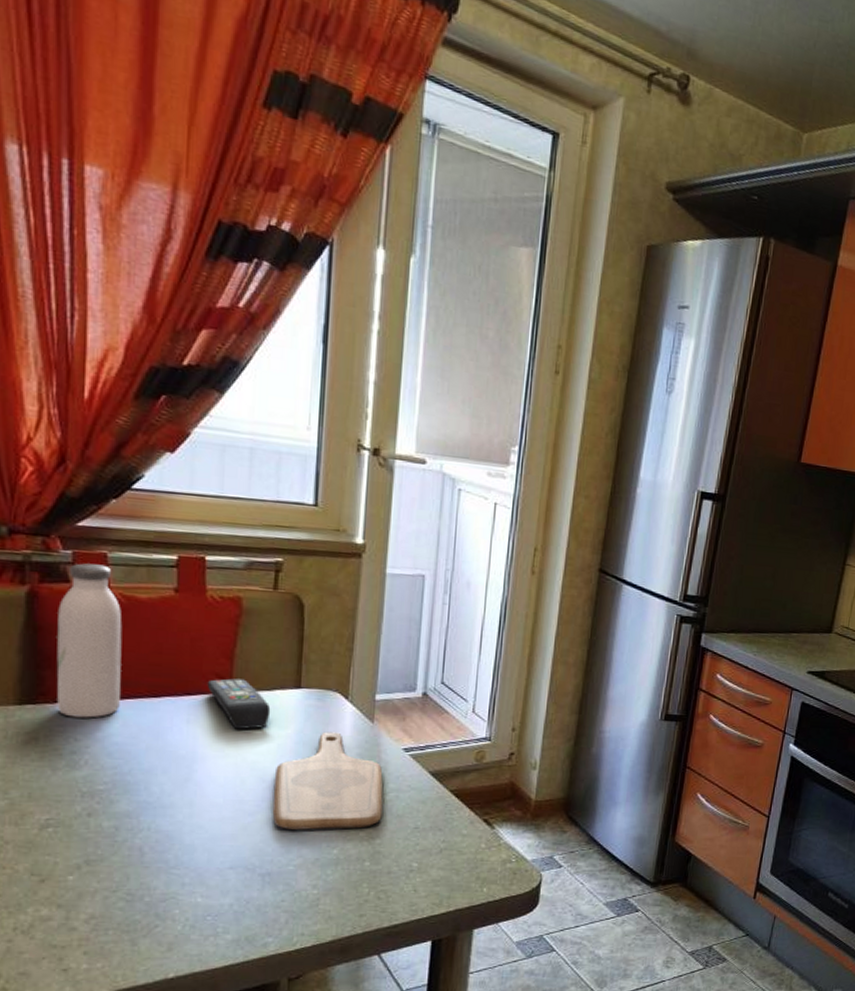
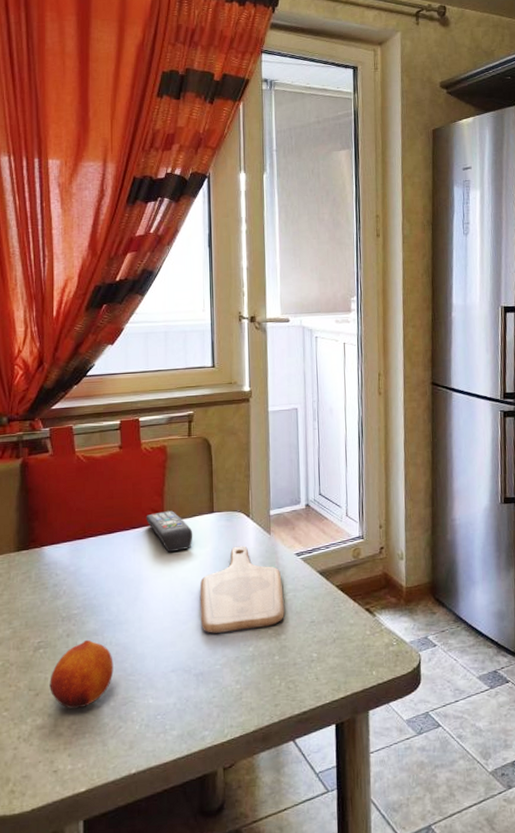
water bottle: present [56,563,123,718] -> none [41,435,86,557]
fruit: none [60,822,151,901] -> present [50,639,114,709]

